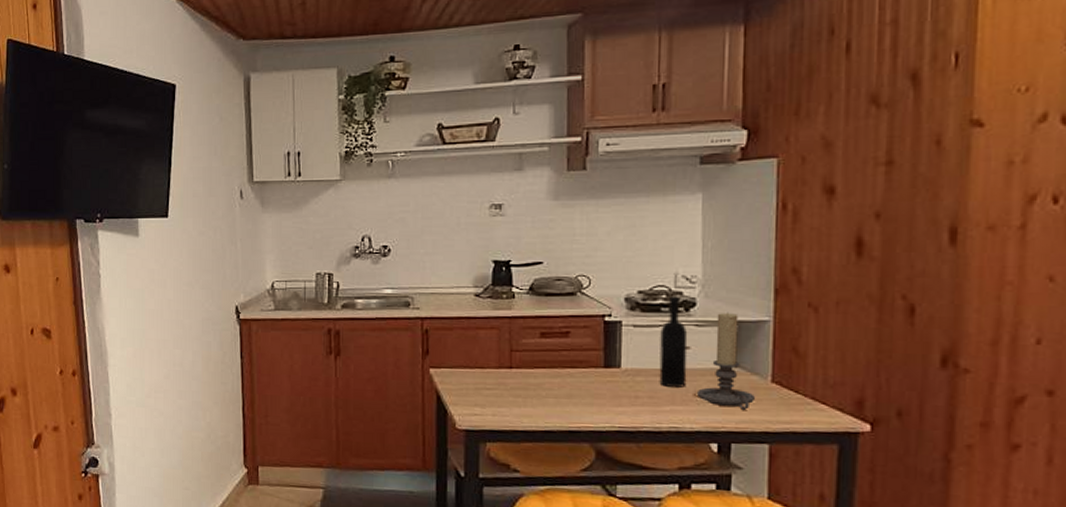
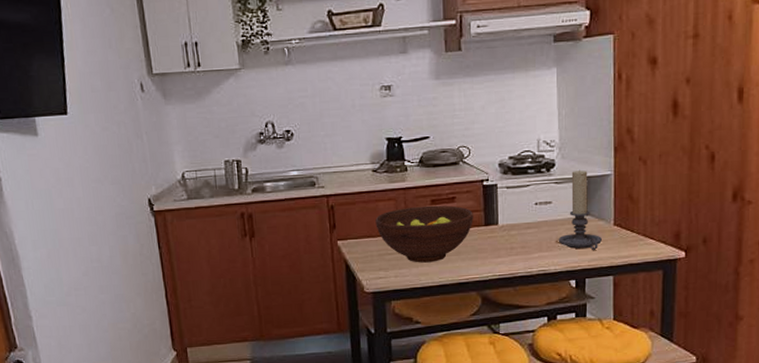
fruit bowl: none [474,338,591,404] -> present [375,205,473,263]
wine bottle: present [659,296,688,388] -> none [528,159,550,237]

